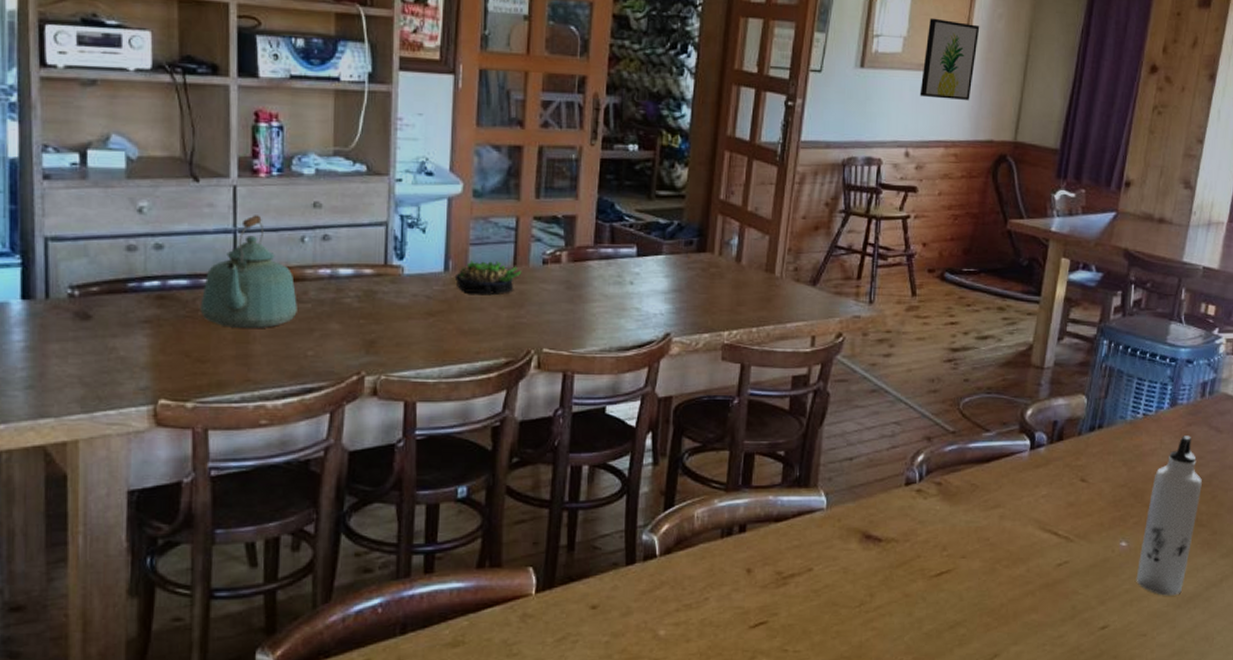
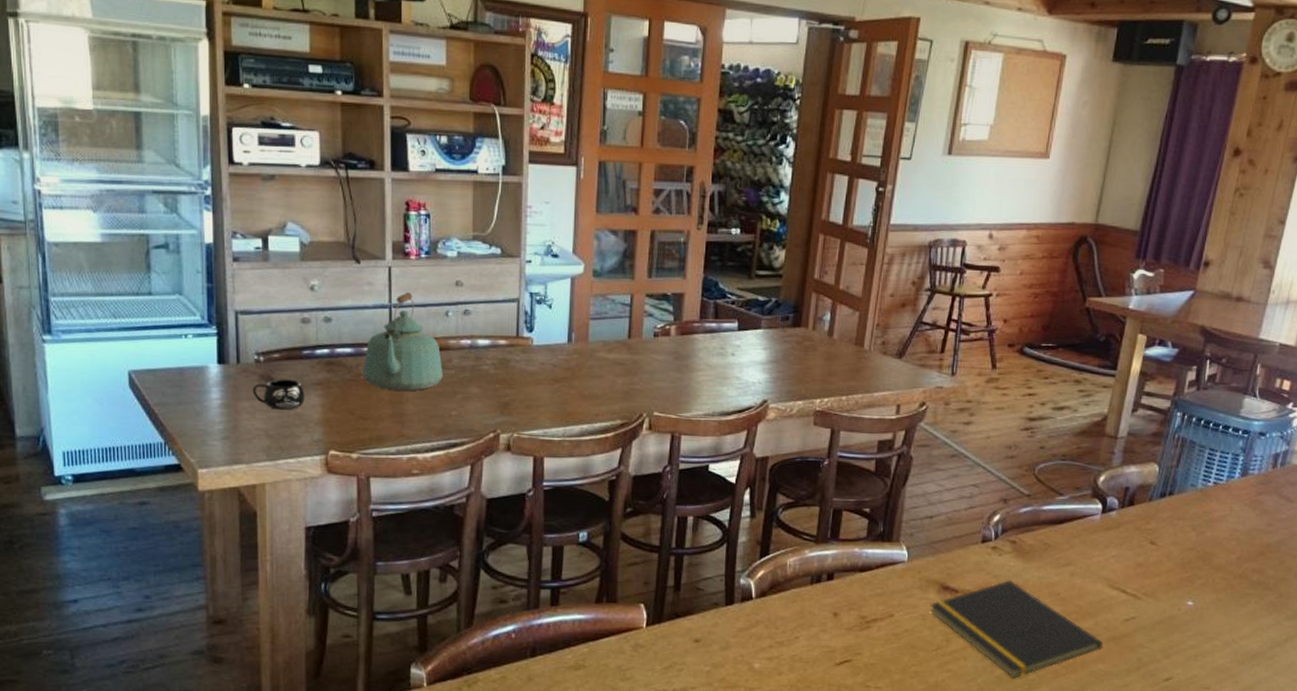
mug: none [64,316,129,353] -> present [252,379,305,410]
succulent plant: present [454,261,522,294] -> none [576,333,636,363]
notepad: none [851,525,1035,634] -> present [929,580,1103,678]
wall art: present [920,18,980,101] -> none [1004,106,1065,186]
water bottle: present [1136,436,1202,596] -> none [1201,504,1270,653]

